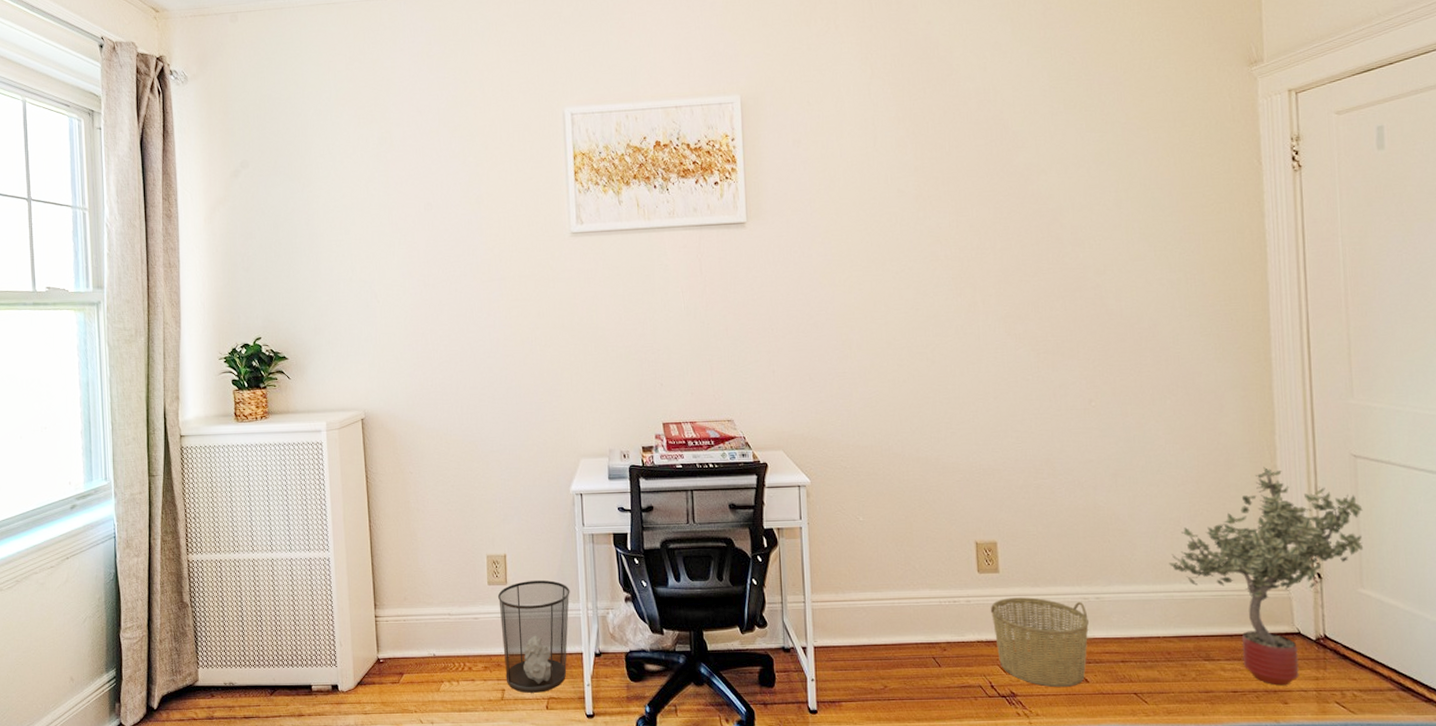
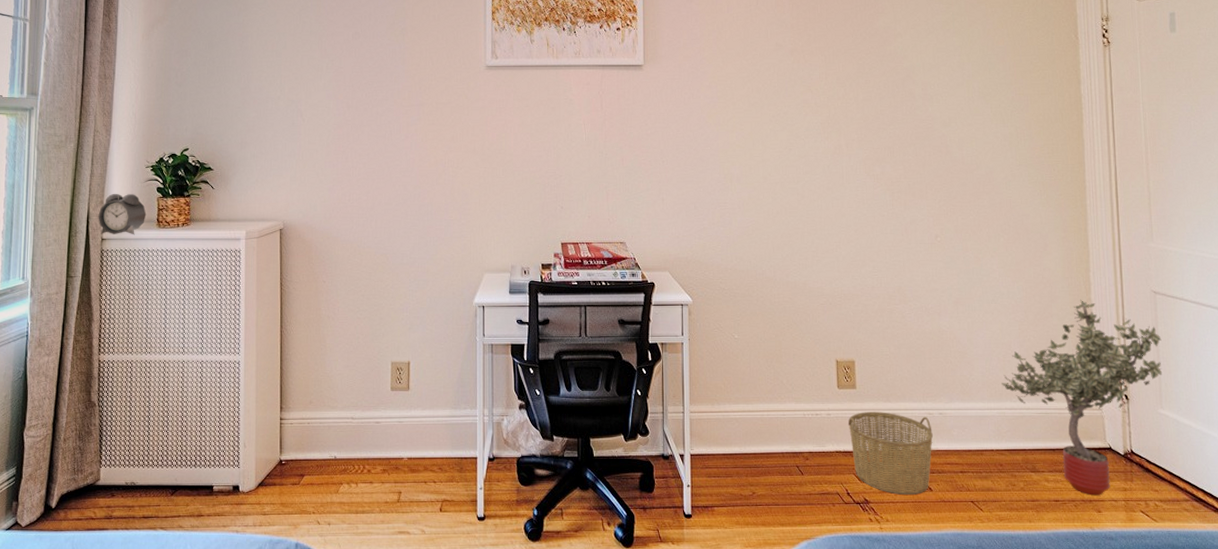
alarm clock: none [174,387,224,431] -> present [98,193,147,235]
waste bin: present [497,580,570,693] -> none [399,387,468,495]

